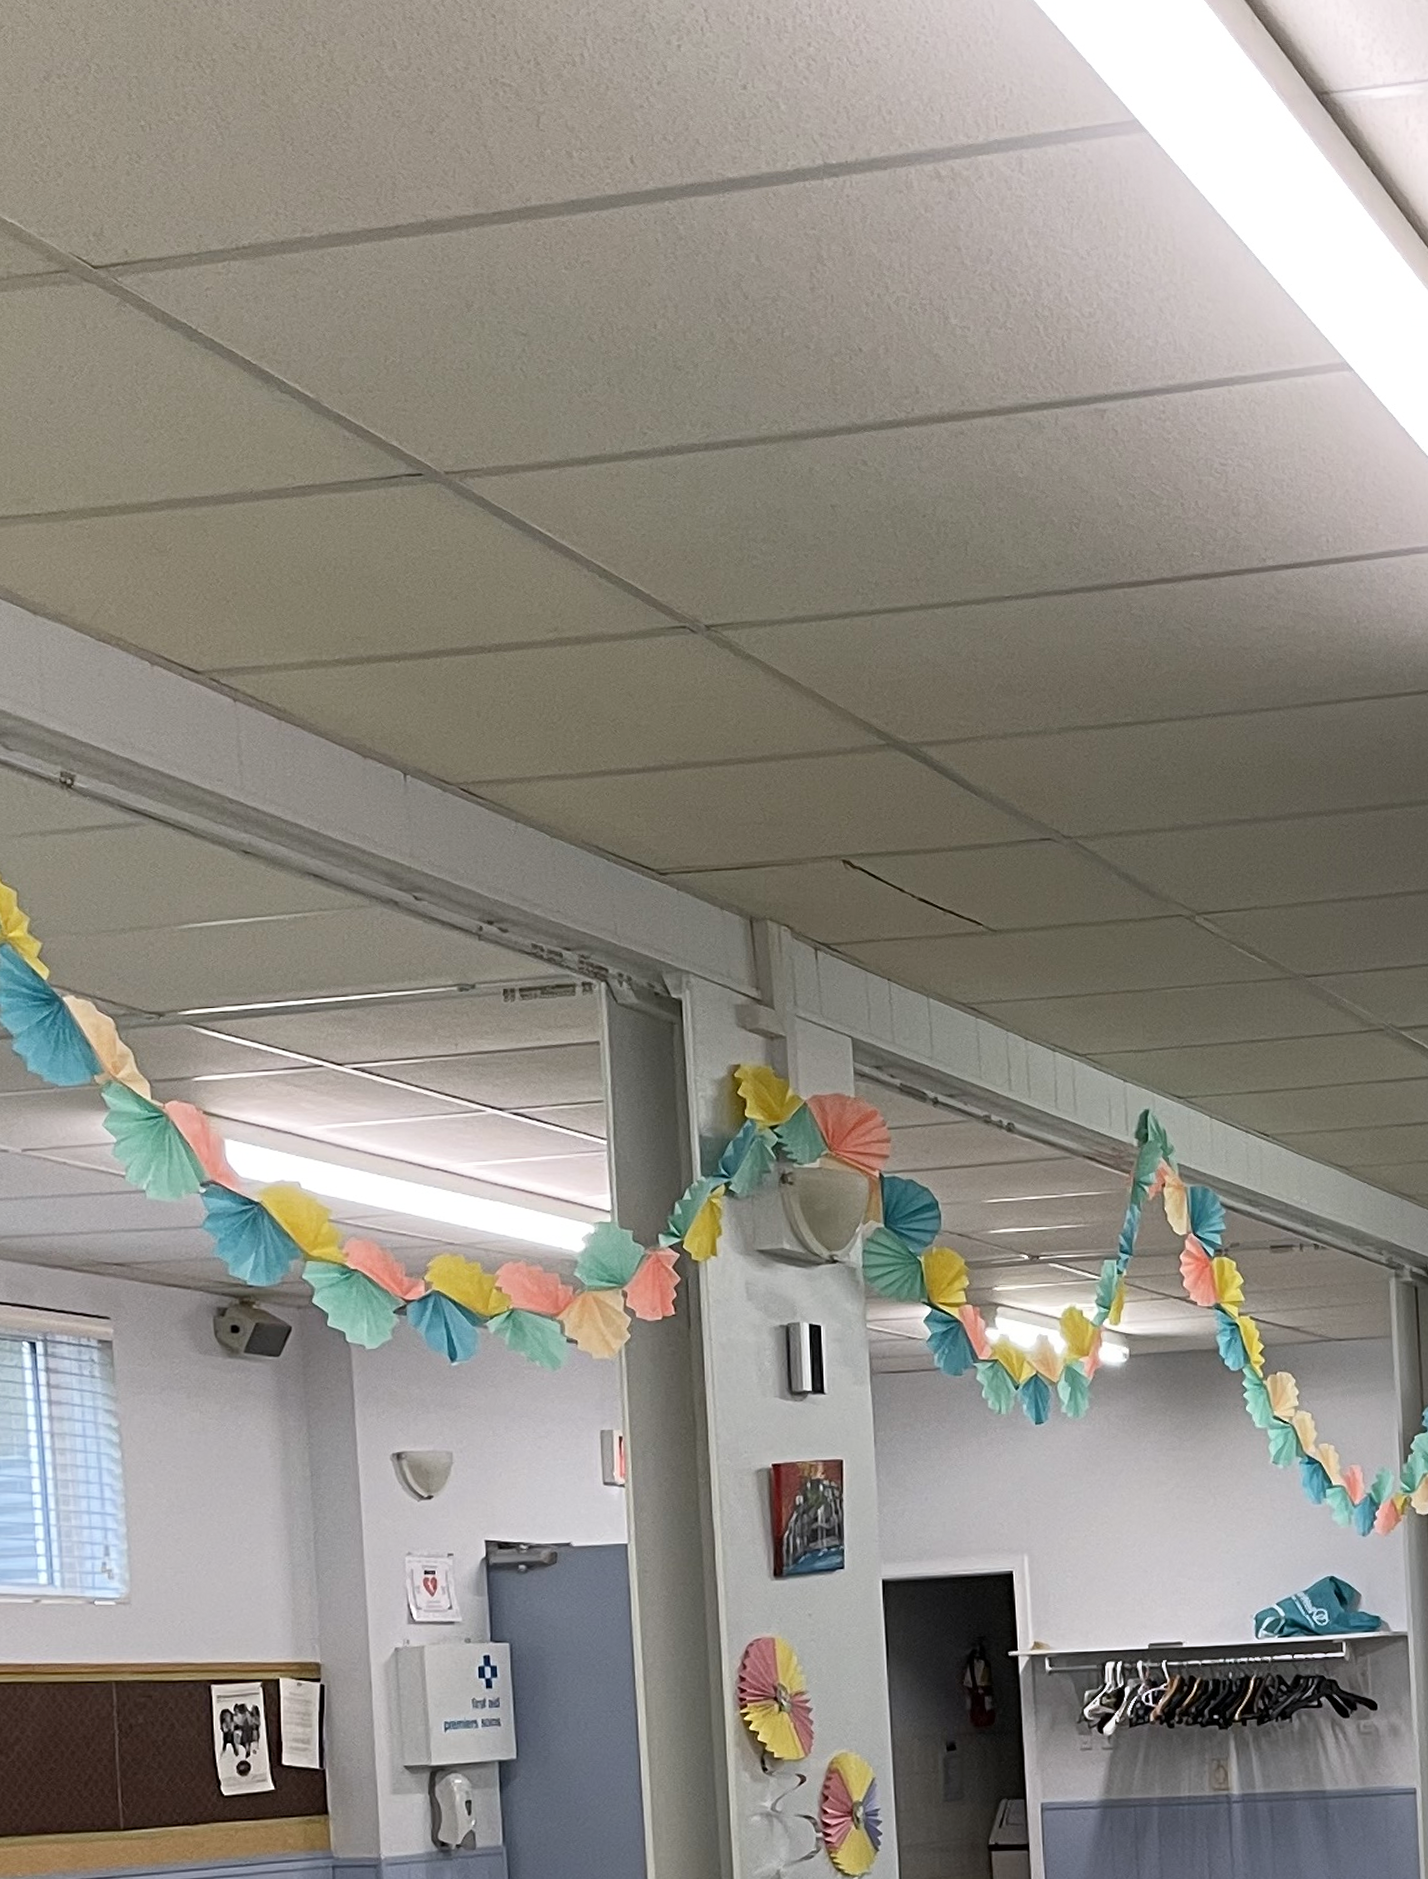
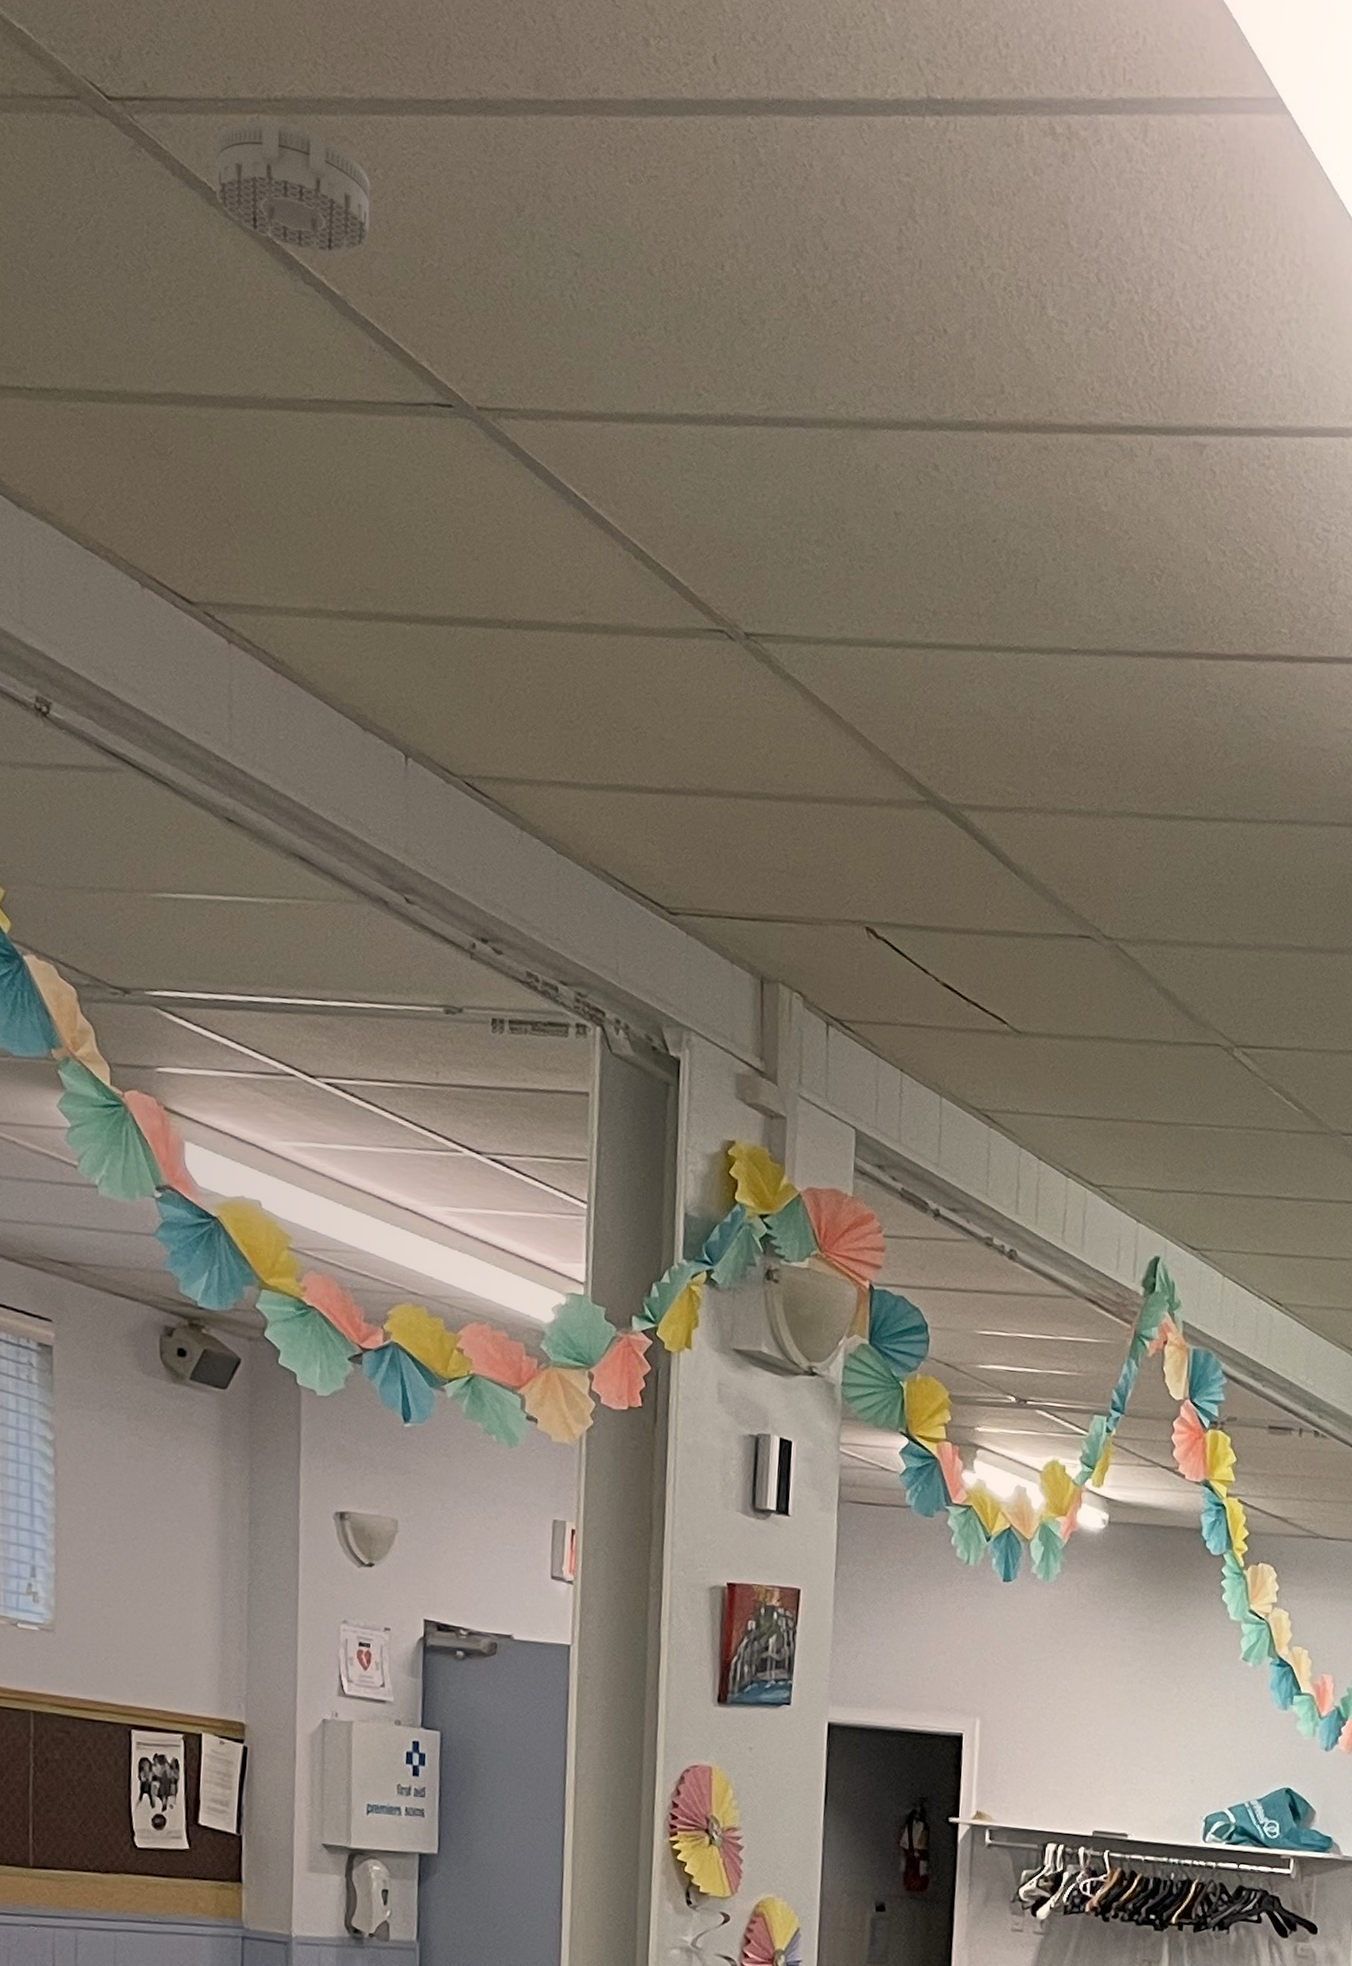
smoke detector: none [192,265,335,365] -> present [215,119,370,254]

